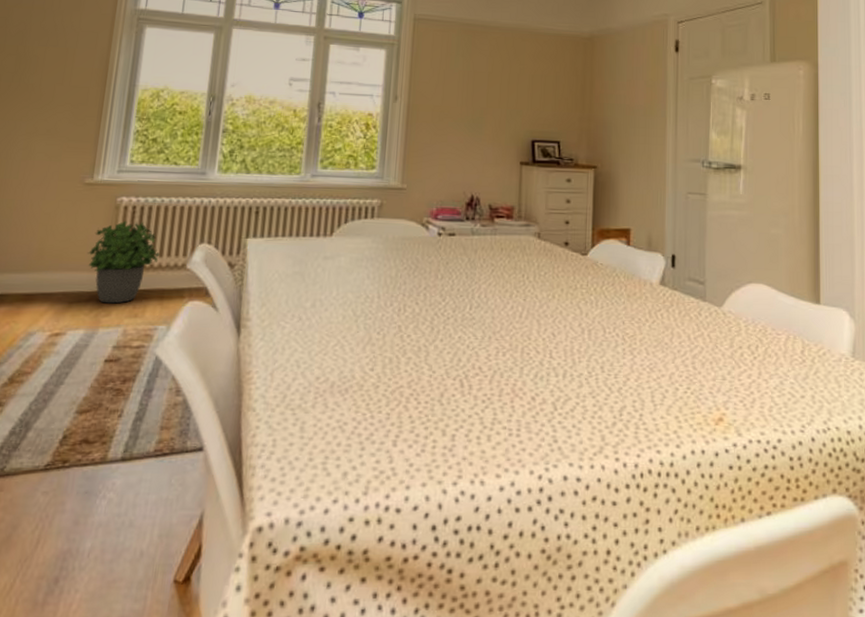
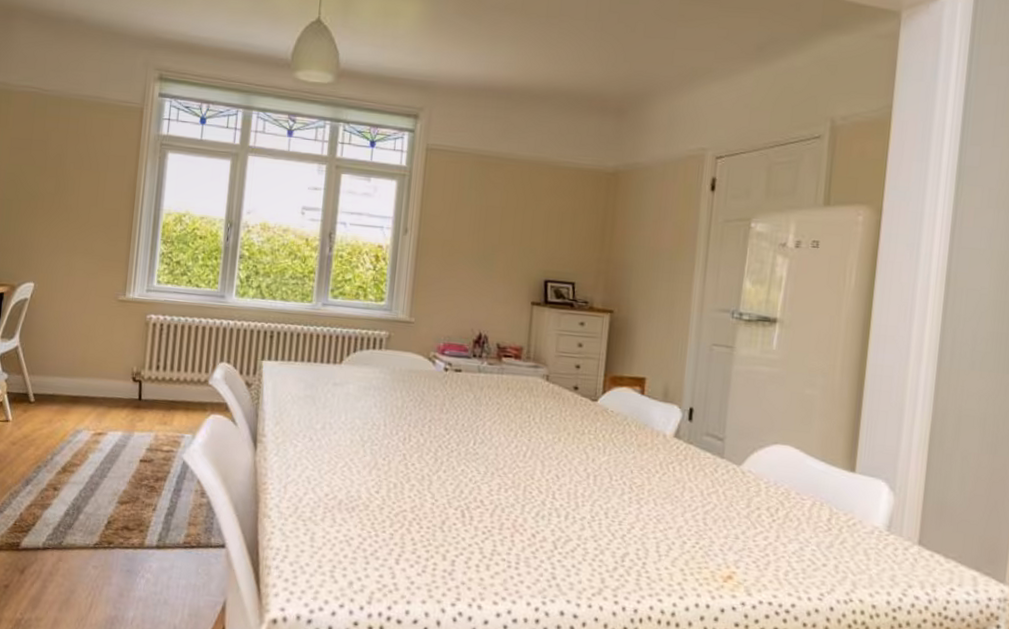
potted plant: present [87,220,161,304] -> none [122,336,186,411]

